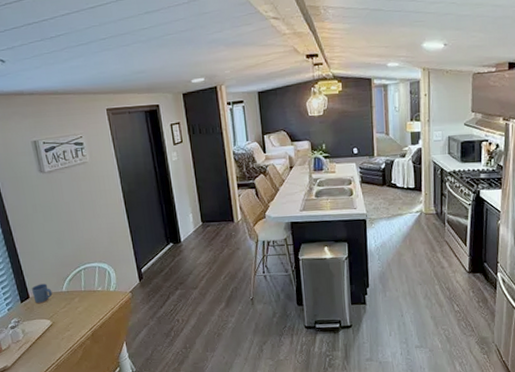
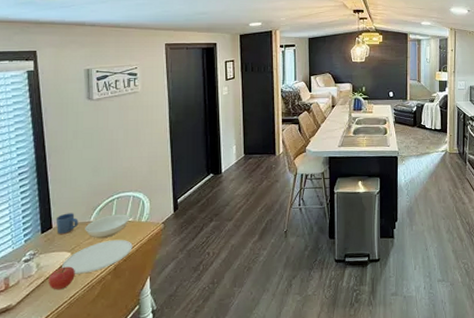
fruit: none [35,332,58,354] -> present [49,266,75,290]
plate: none [44,307,106,340] -> present [62,239,133,274]
bowl: none [59,284,99,307] -> present [85,214,129,238]

